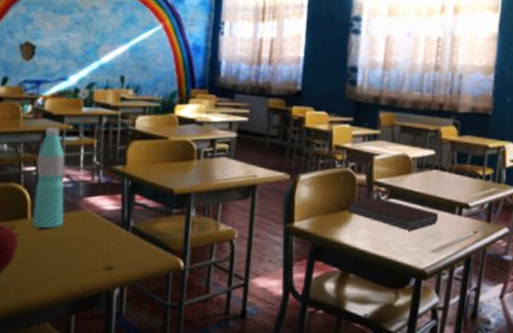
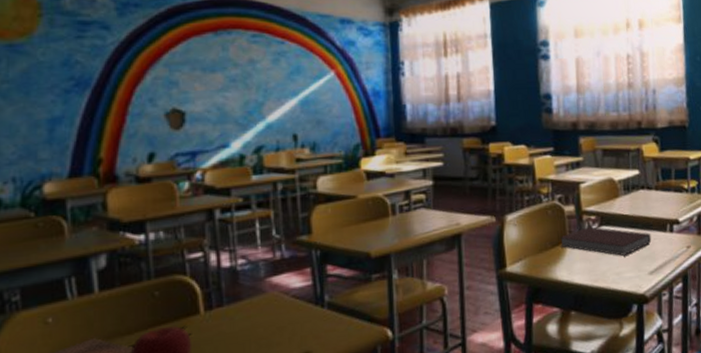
water bottle: present [32,127,65,228] -> none [203,203,246,322]

